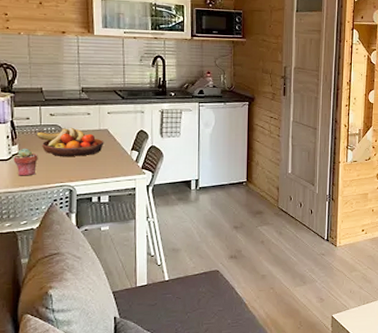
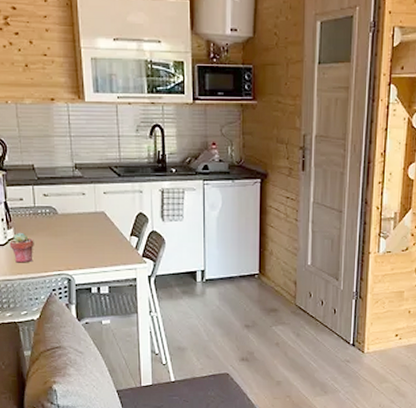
fruit bowl: present [36,127,104,156] -> none [30,209,101,242]

